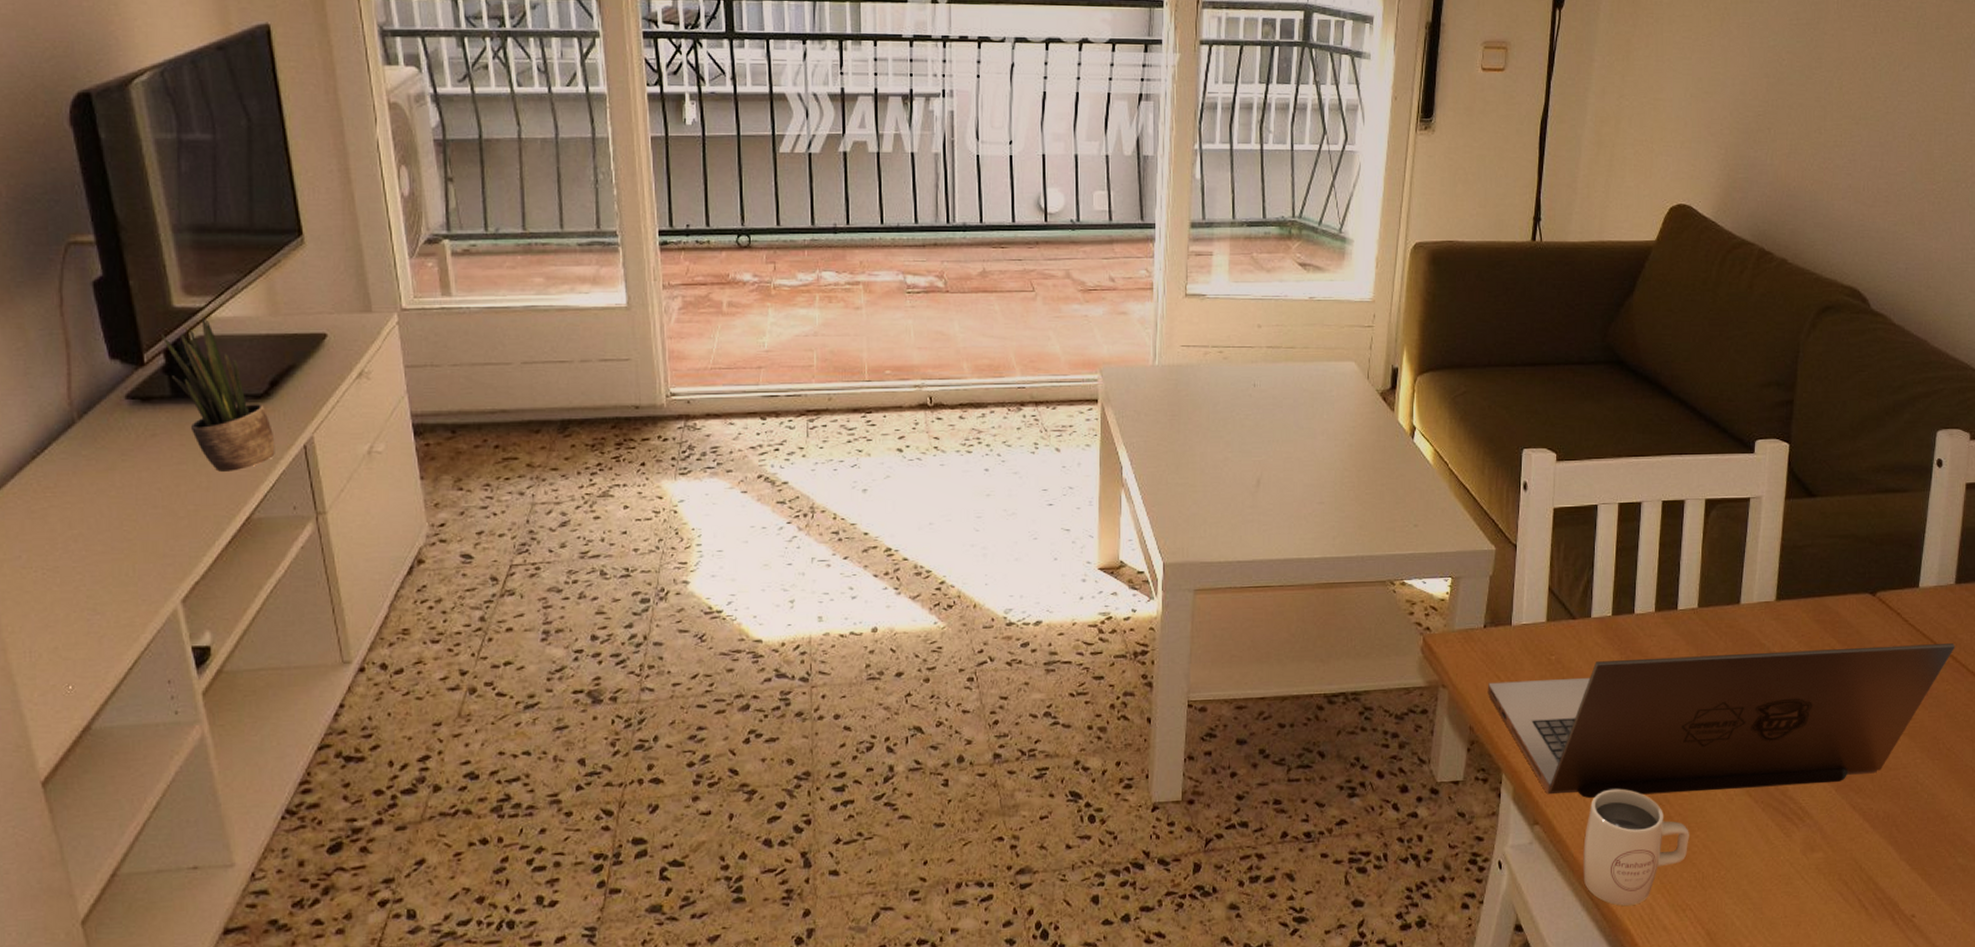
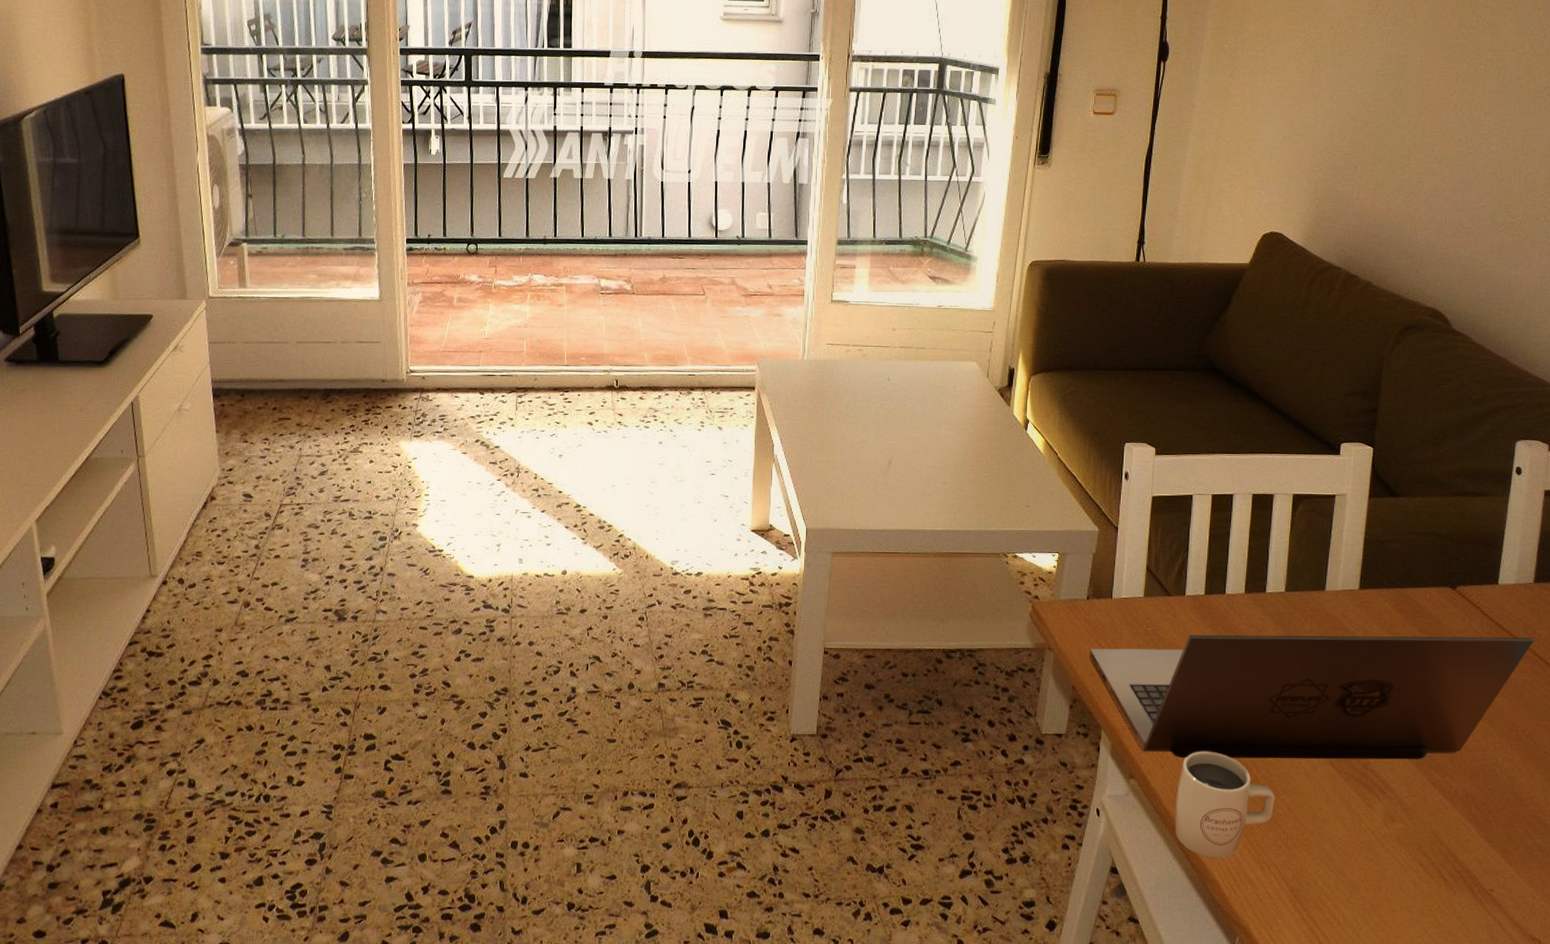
potted plant: present [161,318,275,472] -> none [33,300,110,421]

